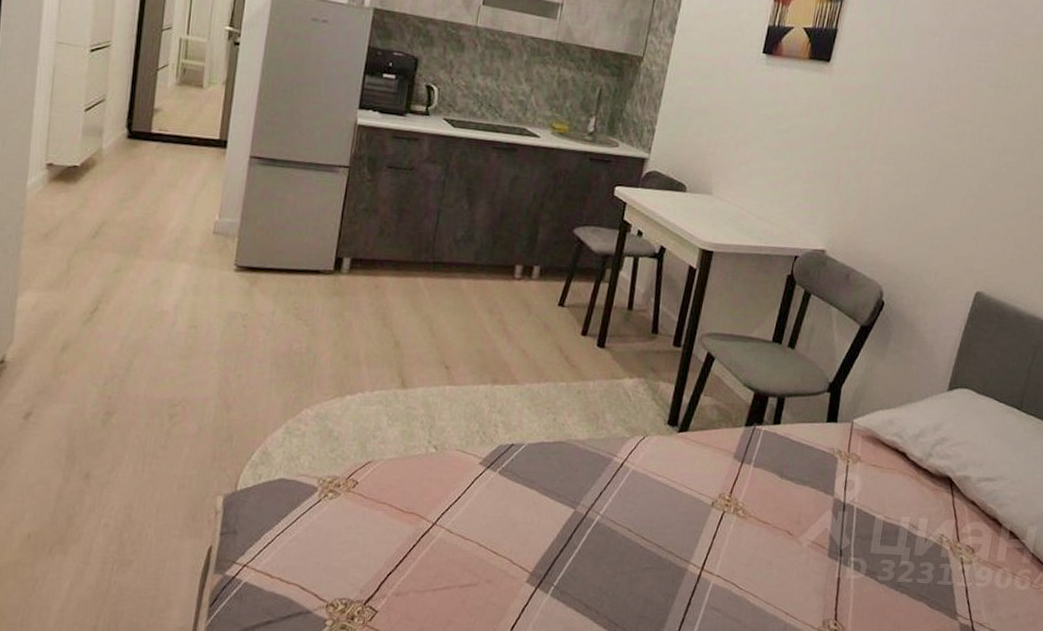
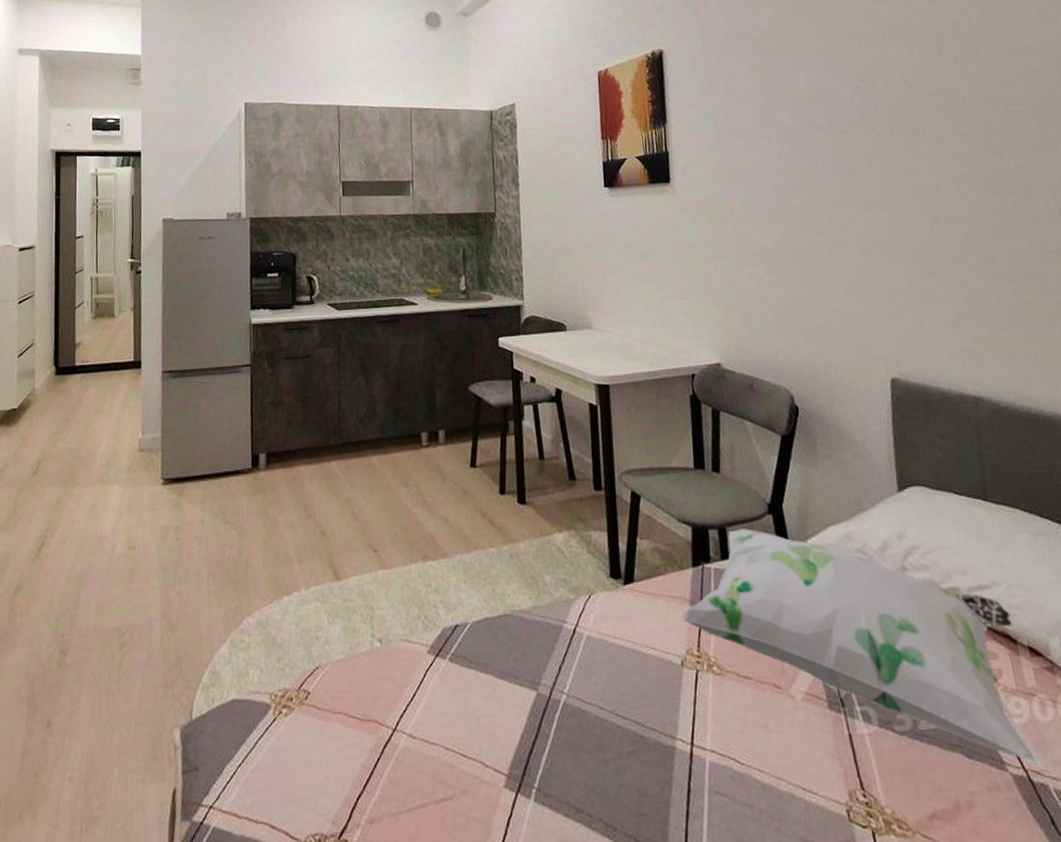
decorative pillow: none [723,400,1005,620] -> present [681,529,1041,767]

